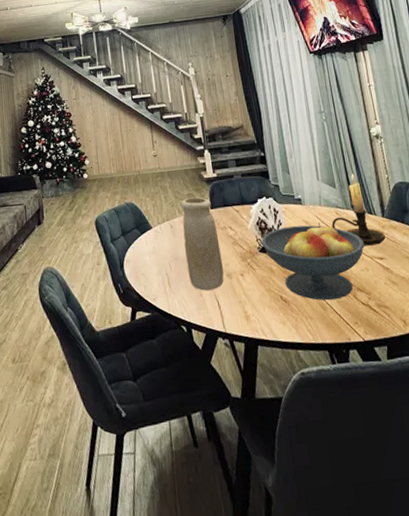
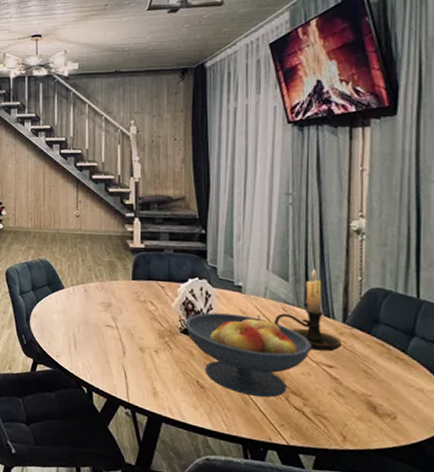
vase: present [181,196,224,291] -> none [97,264,136,360]

